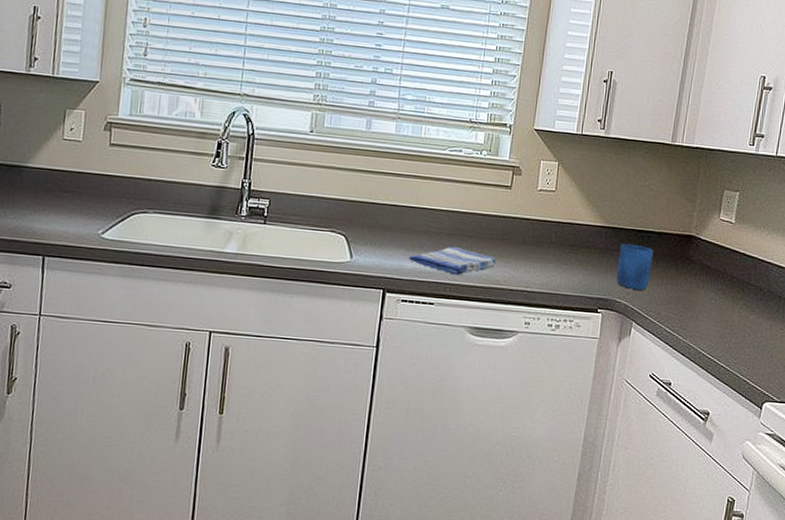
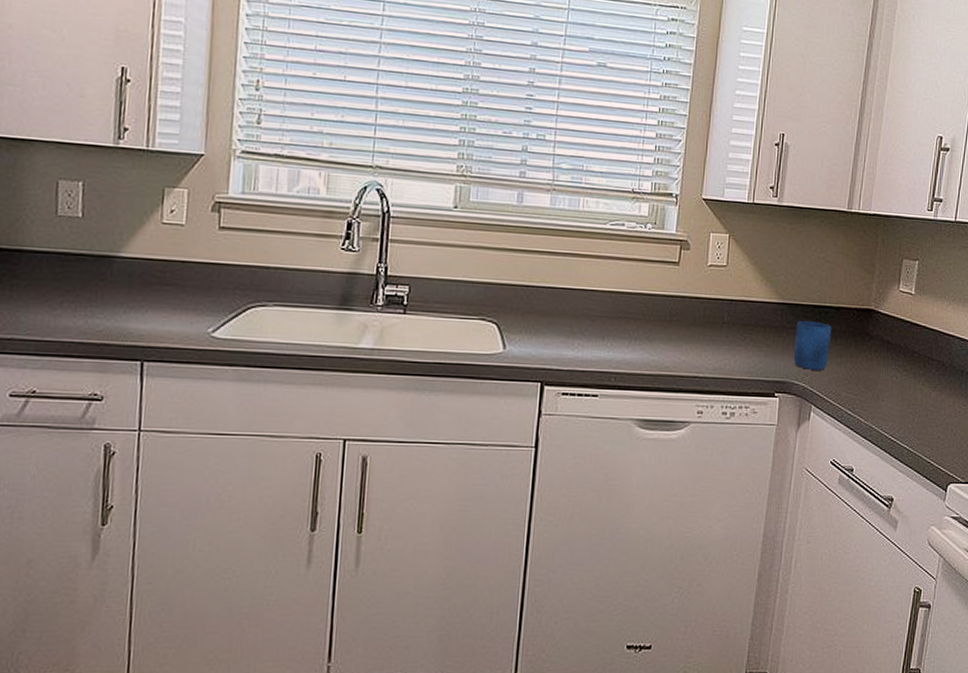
dish towel: present [408,246,498,275] -> none [568,330,667,363]

